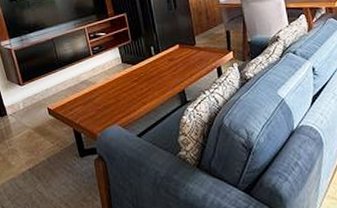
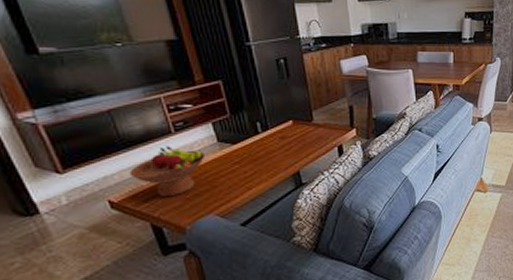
fruit bowl: none [62,66,113,108] -> present [129,146,206,197]

